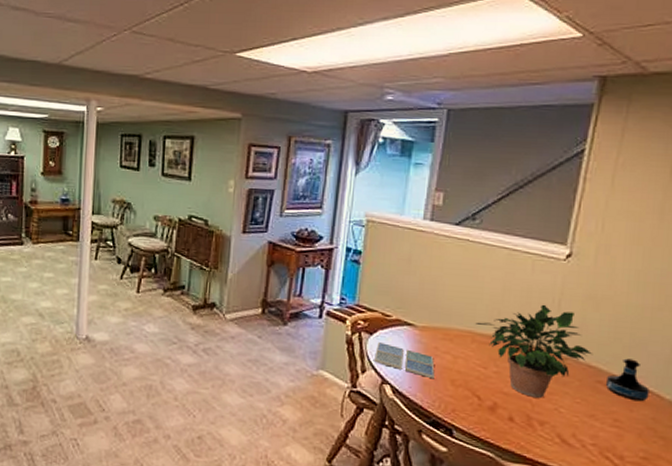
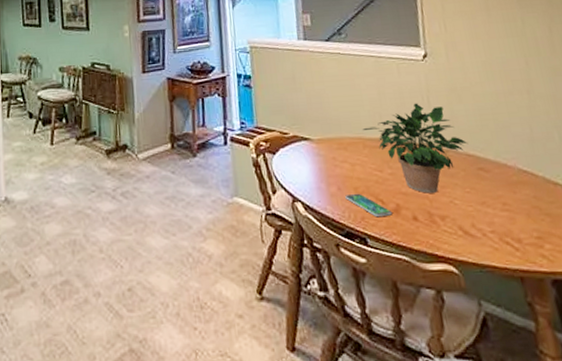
drink coaster: present [374,342,435,379] -> none [281,160,339,190]
smartphone: none [439,385,487,413] -> present [345,193,393,218]
tequila bottle: present [605,358,649,402] -> none [485,142,525,183]

